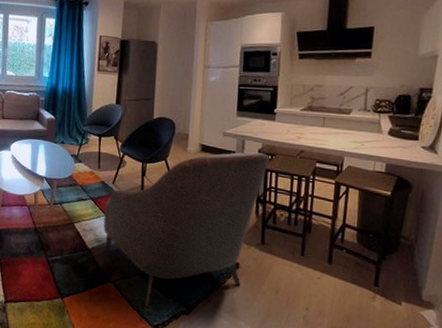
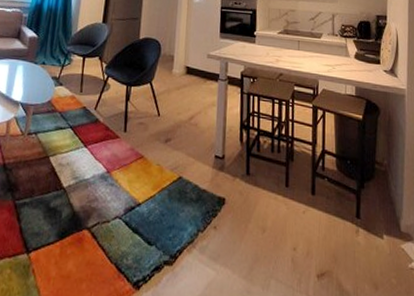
armchair: present [103,152,269,309] -> none [82,74,251,261]

